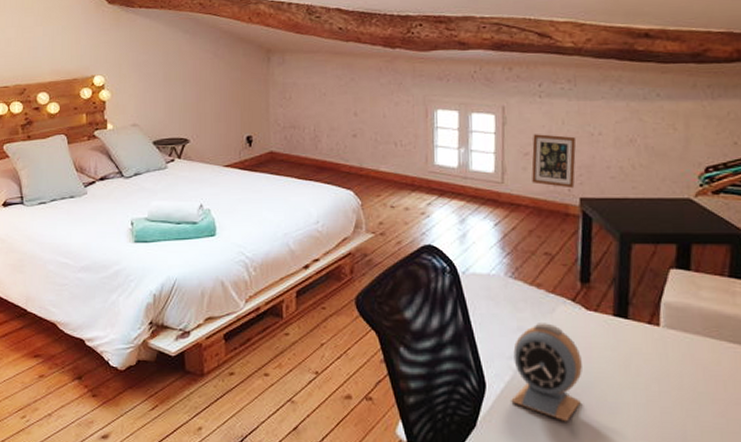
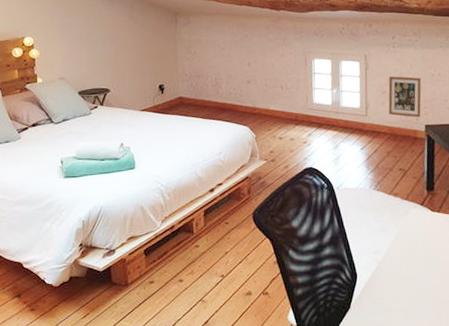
alarm clock: present [511,323,582,422] -> none [376,223,430,299]

